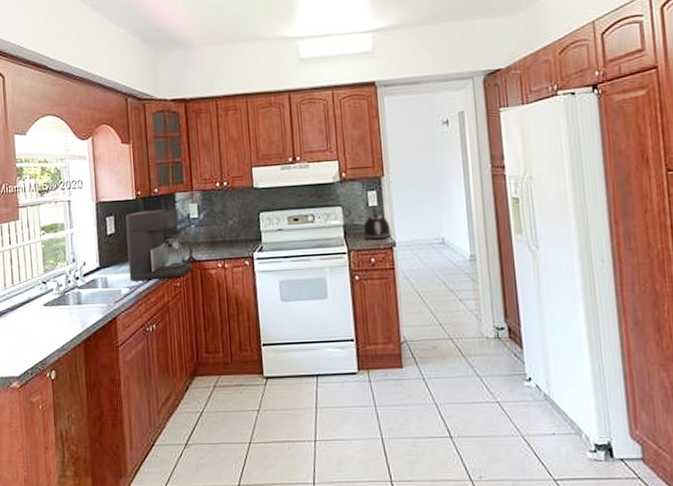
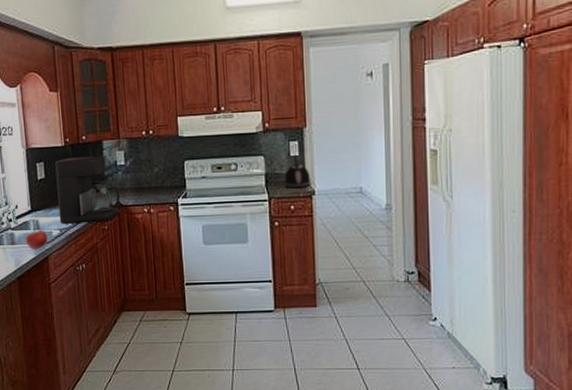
fruit: none [92,287,116,310] -> present [25,229,48,250]

